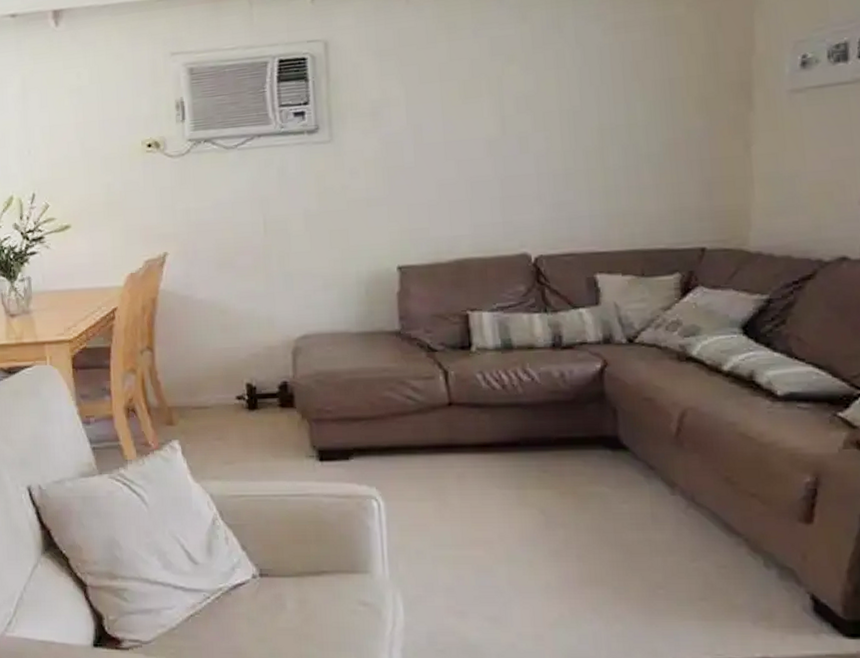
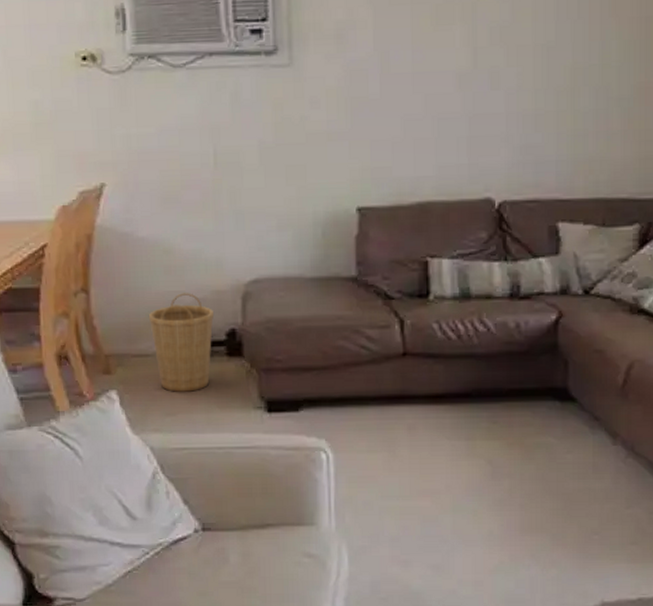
basket: none [207,349,267,442] -> present [148,293,214,392]

